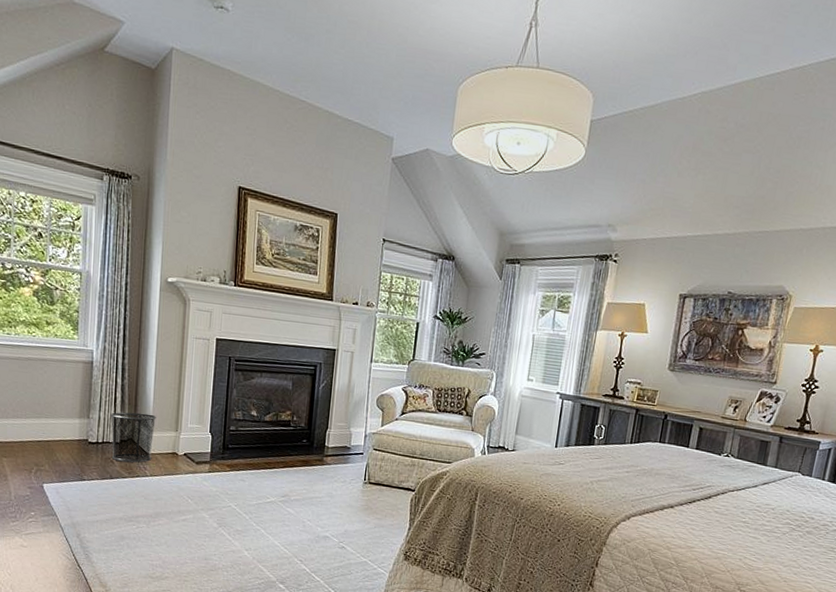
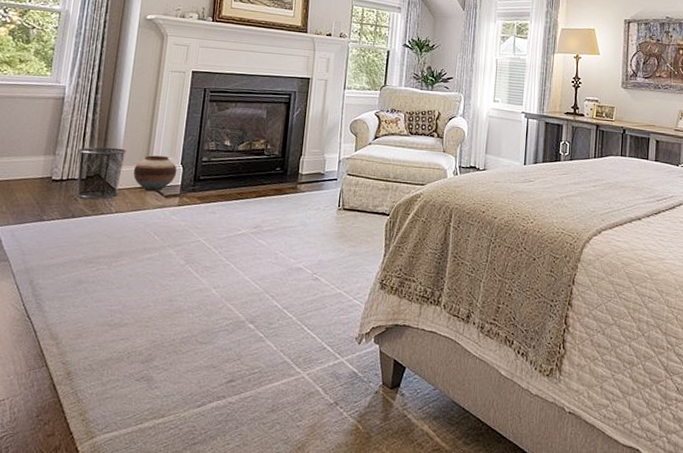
vase: none [164,422,206,458] -> present [133,155,177,192]

